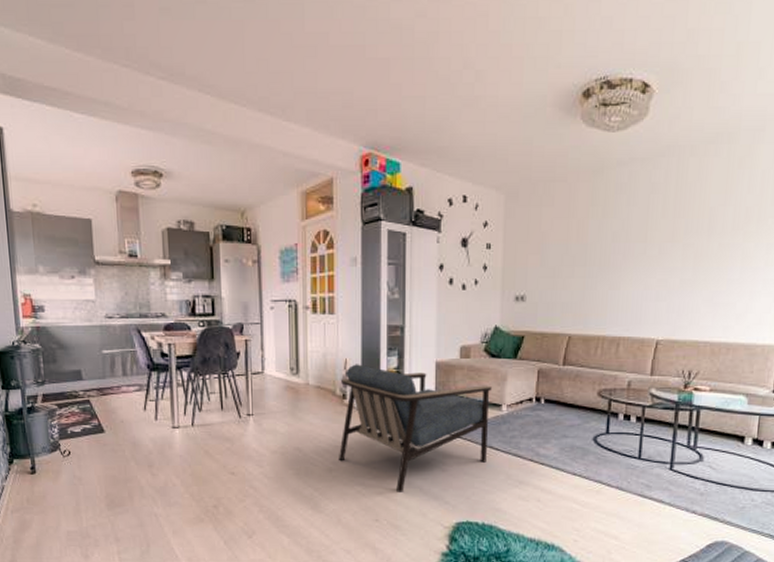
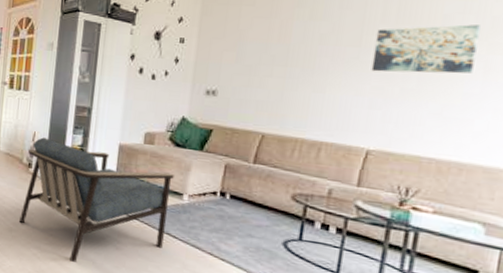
wall art: none [656,216,737,265] -> present [371,24,480,74]

